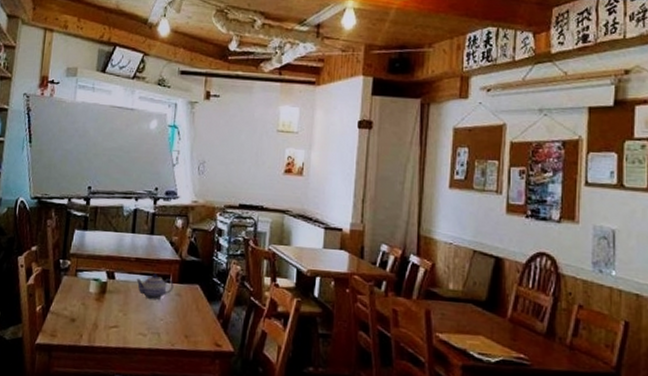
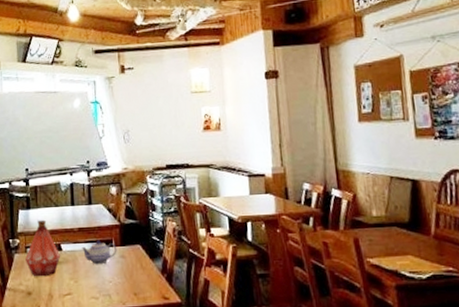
bottle: none [74,243,113,305] -> present [25,219,61,277]

